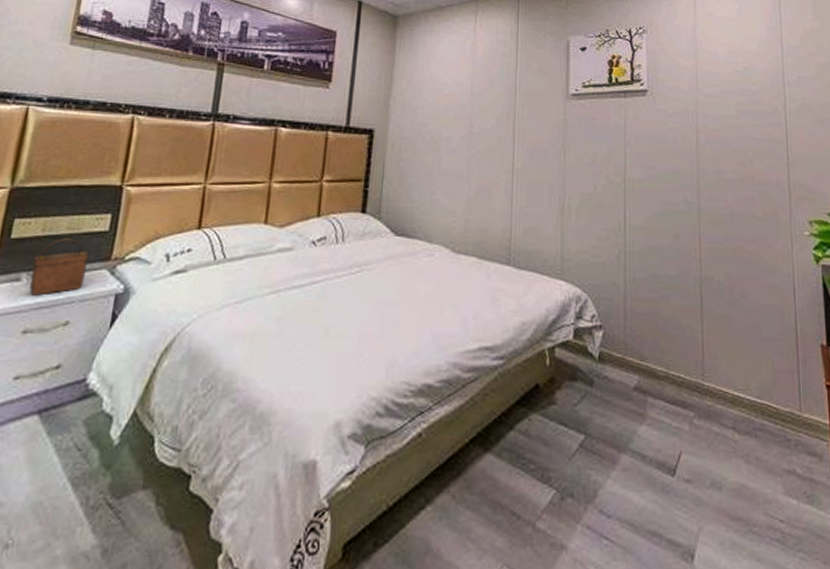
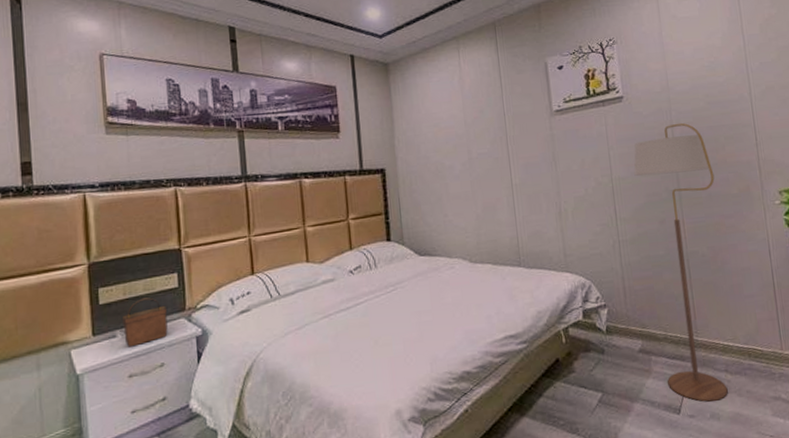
floor lamp: none [650,128,739,465] -> present [634,122,728,402]

